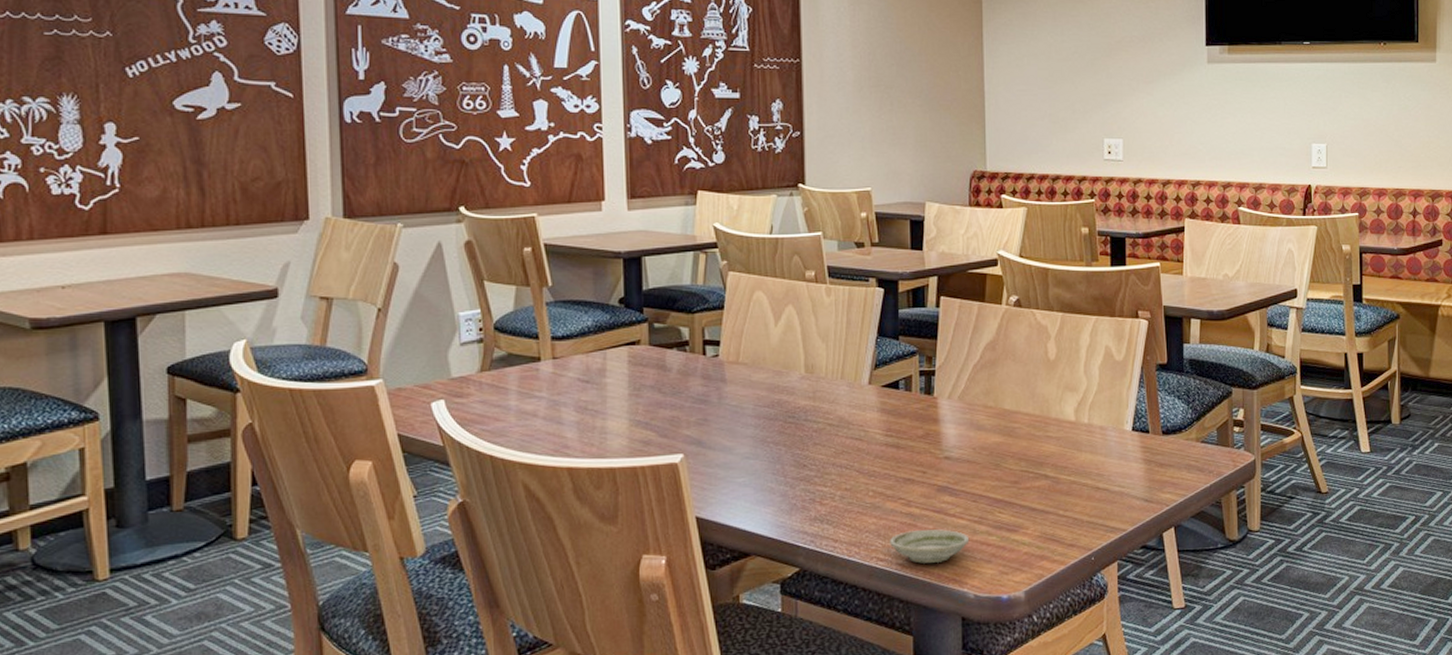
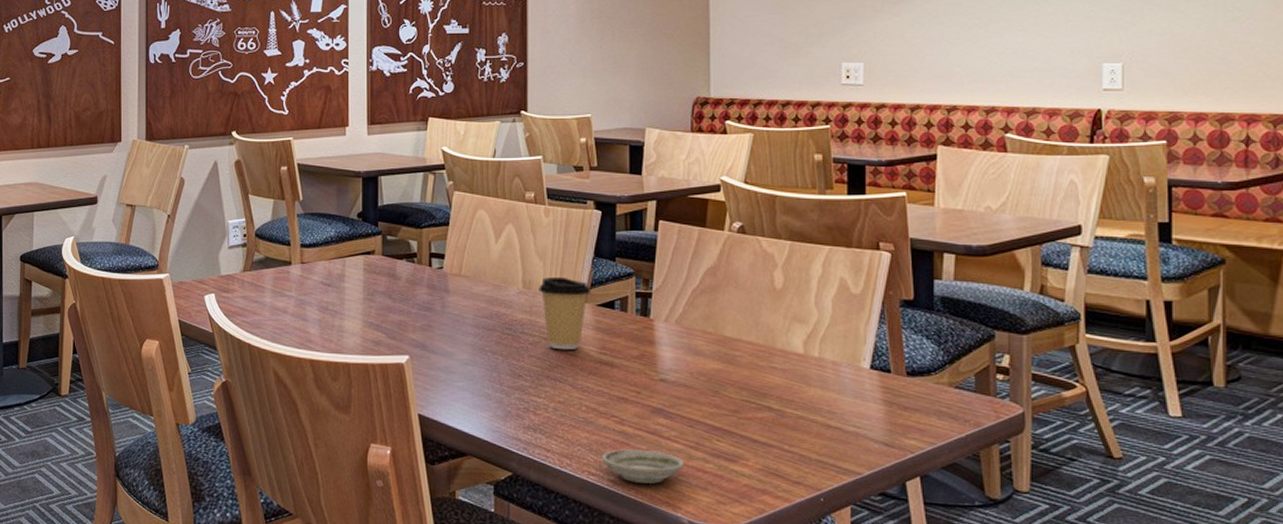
coffee cup: none [820,358,876,434] -> present [537,276,591,350]

